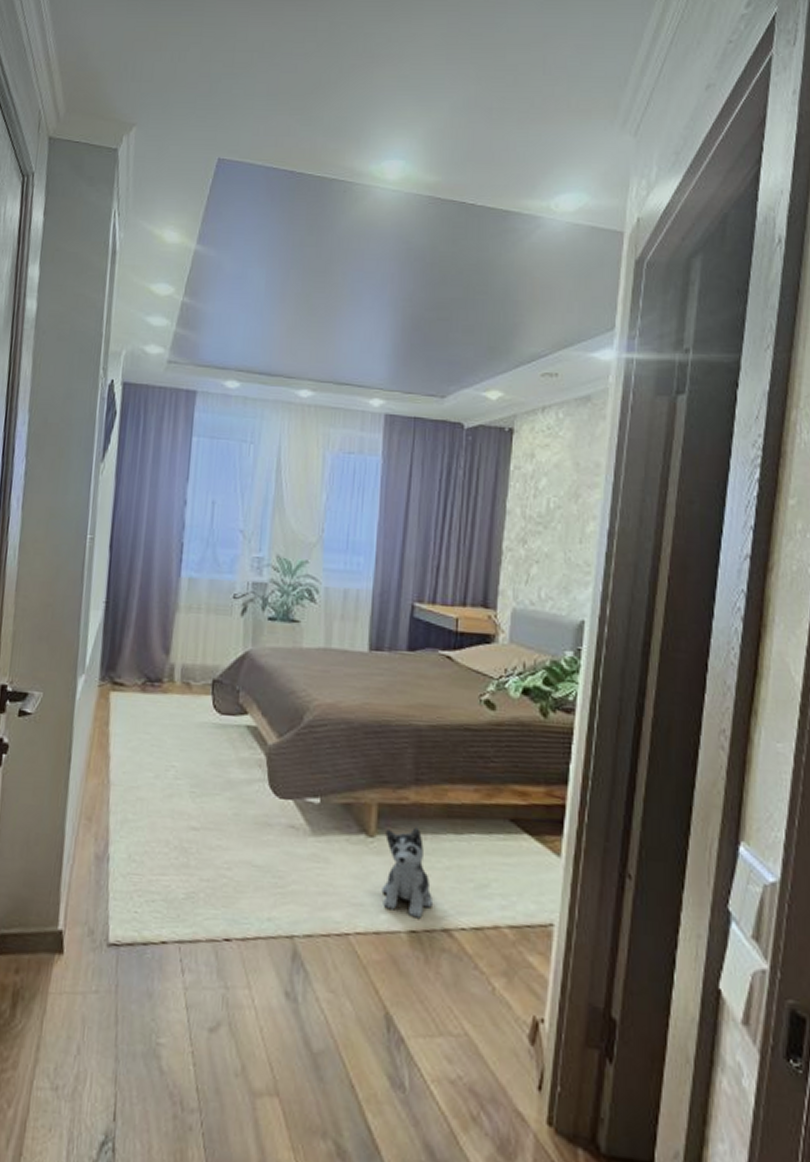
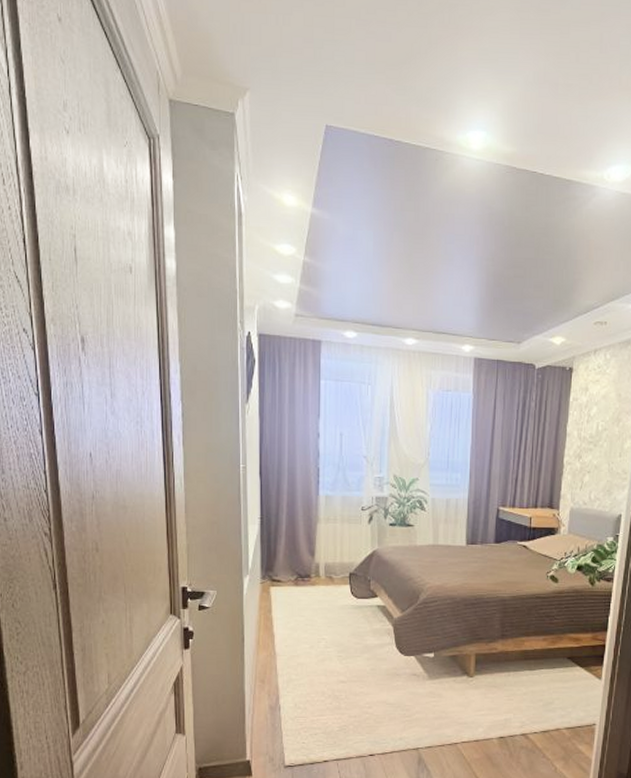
plush toy: present [381,827,432,919] -> none [479,668,514,728]

